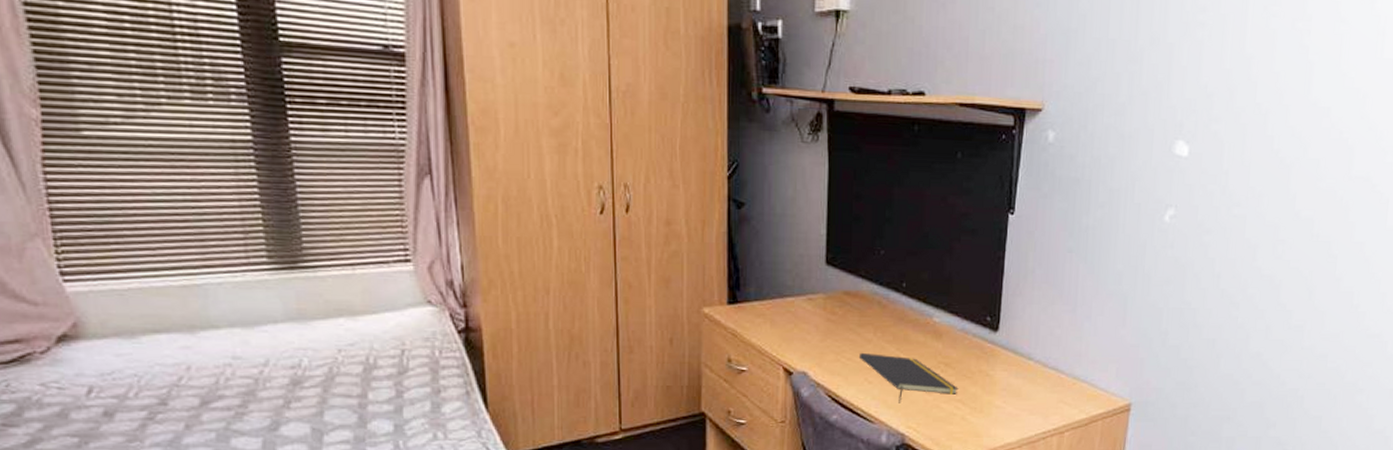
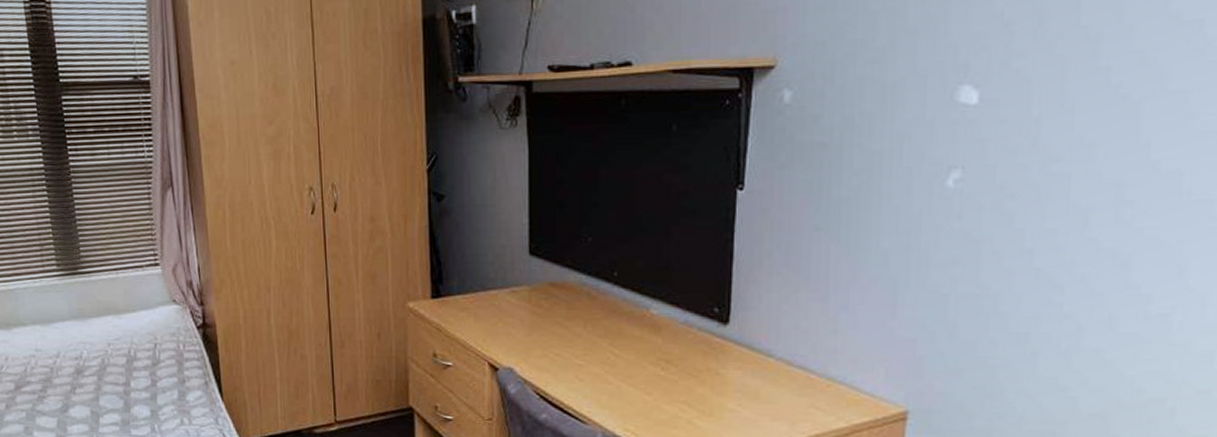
notepad: present [858,352,959,403] -> none [567,347,683,404]

